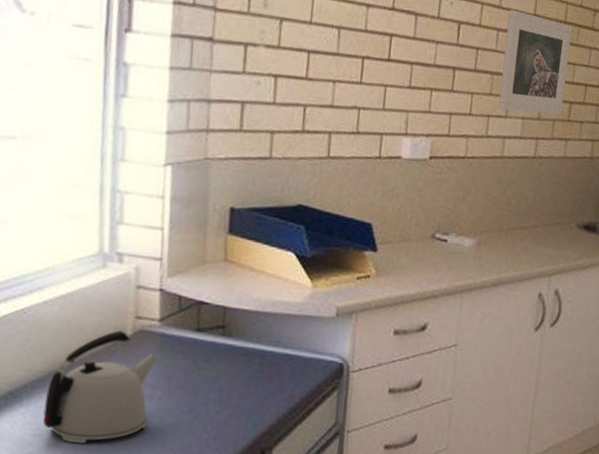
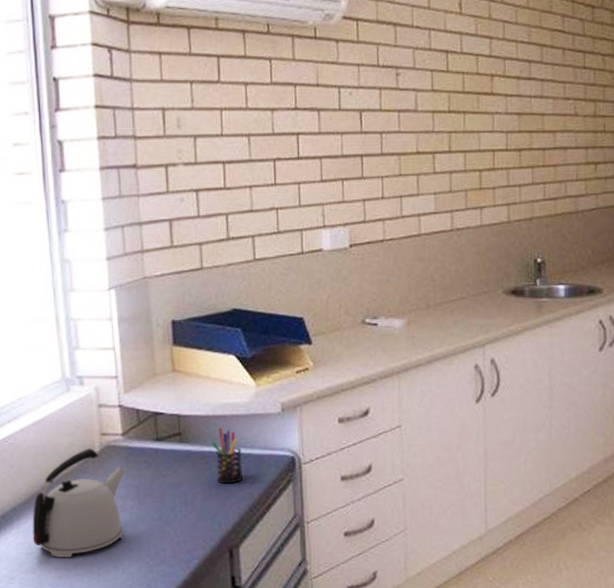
pen holder: none [256,326,288,384] -> present [211,428,243,484]
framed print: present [498,9,572,115] -> none [407,89,473,188]

